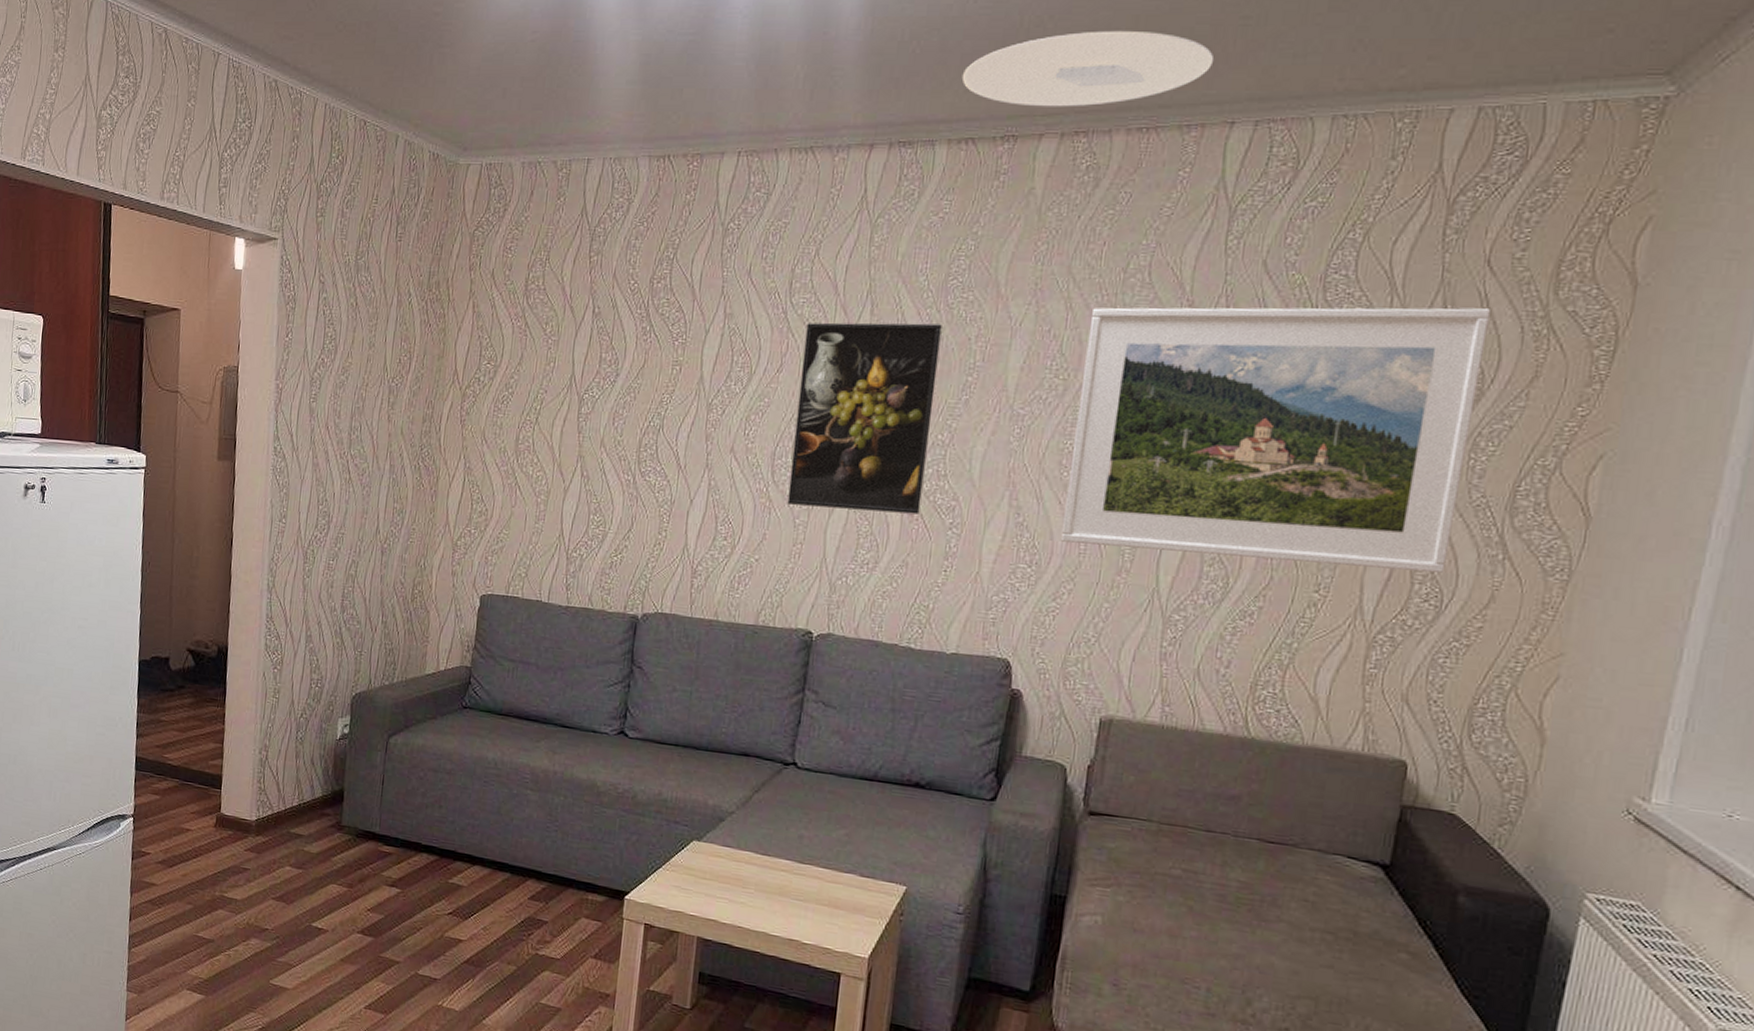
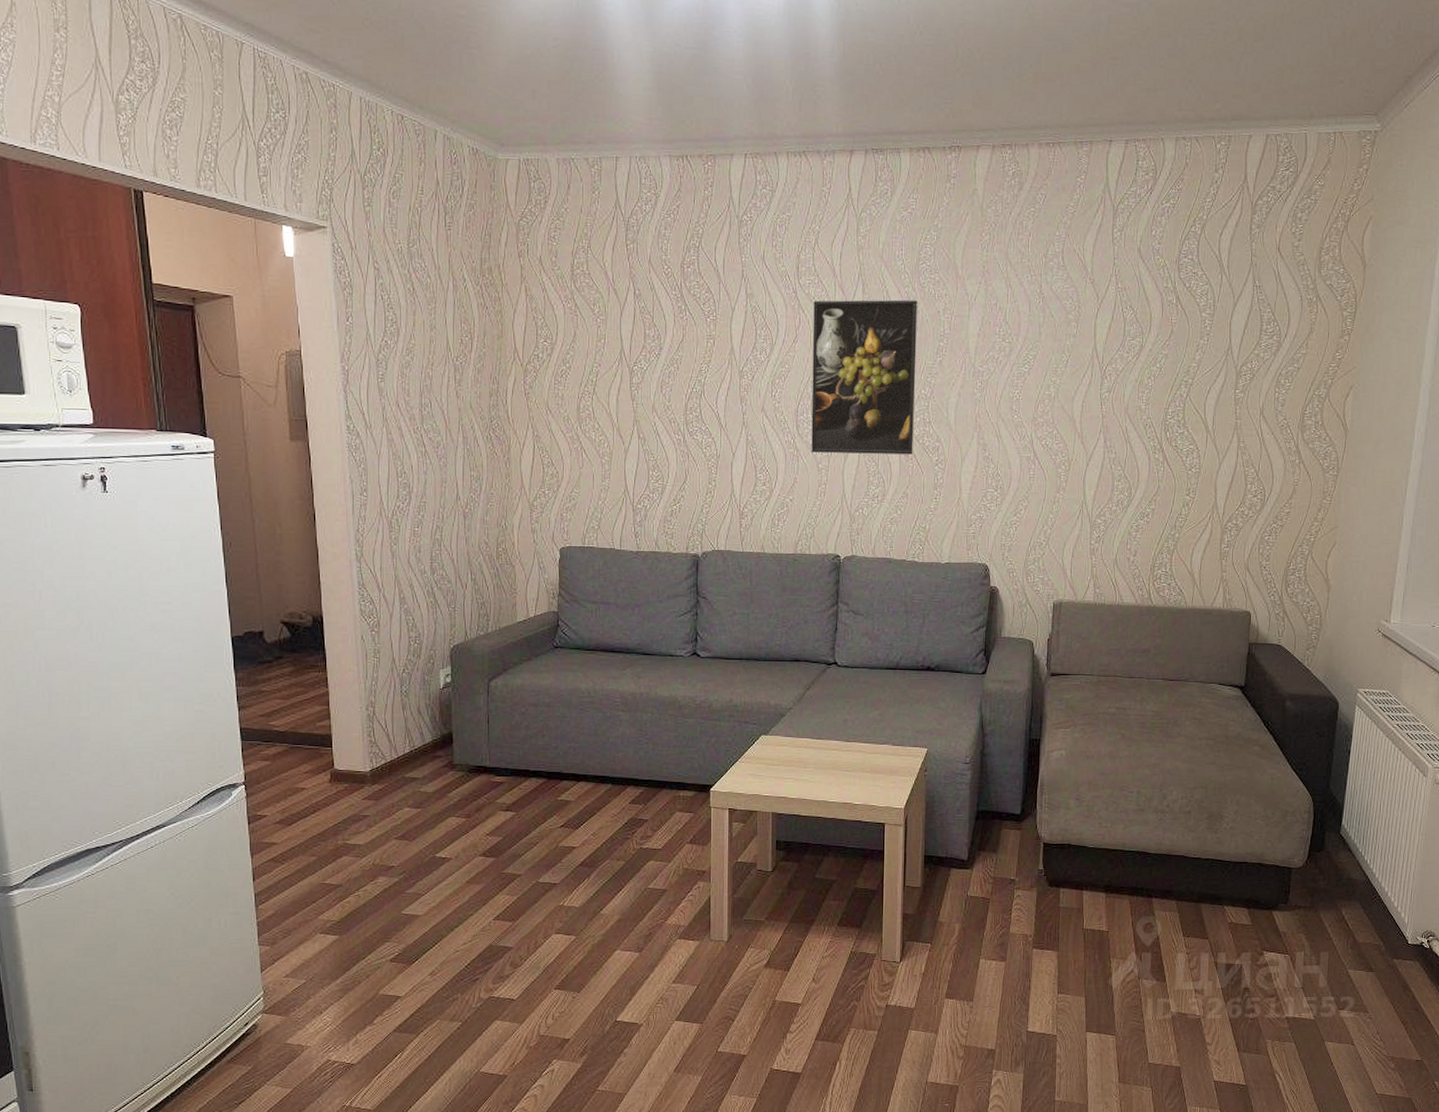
ceiling light: present [961,30,1215,107] -> none [916,63,1095,125]
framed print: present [1060,307,1492,573] -> none [1016,283,1283,475]

